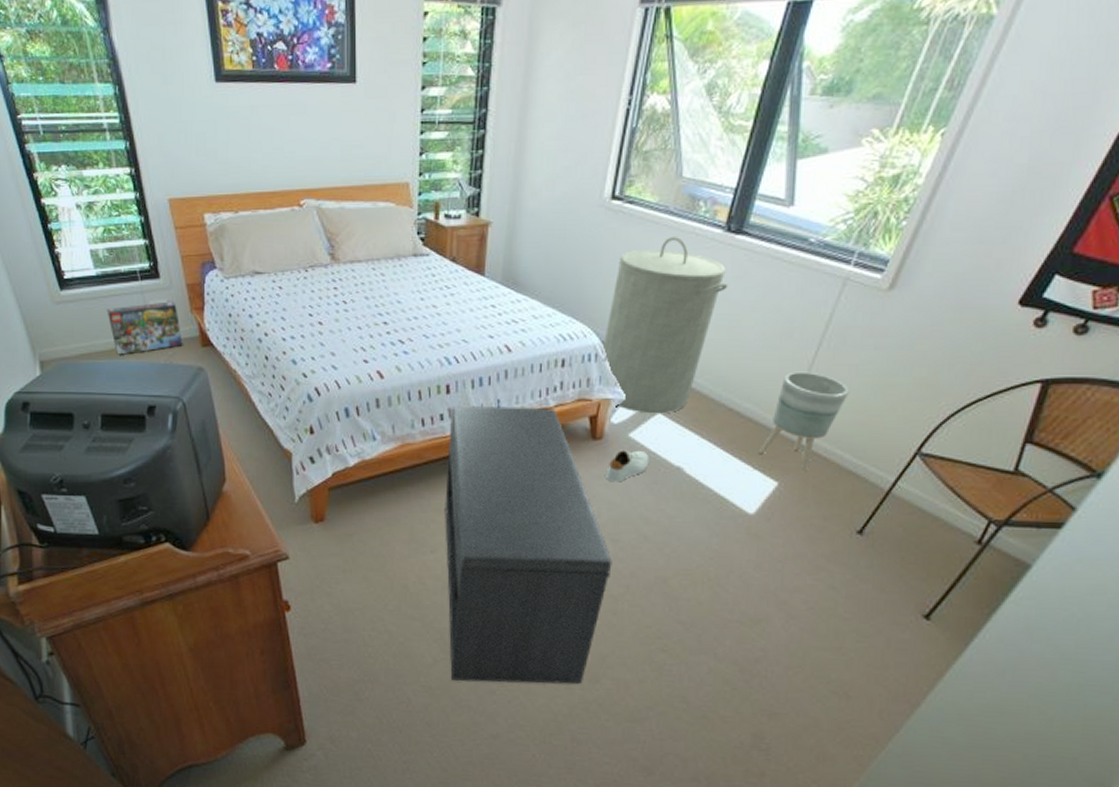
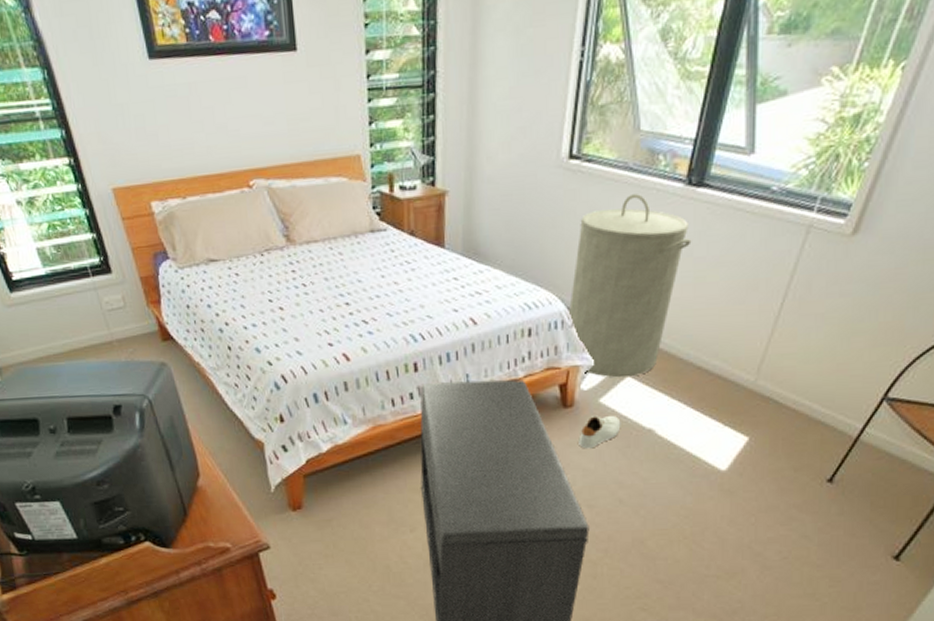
box: present [106,301,183,355] -> none [60,296,143,356]
planter: present [758,371,849,471] -> none [728,324,816,424]

